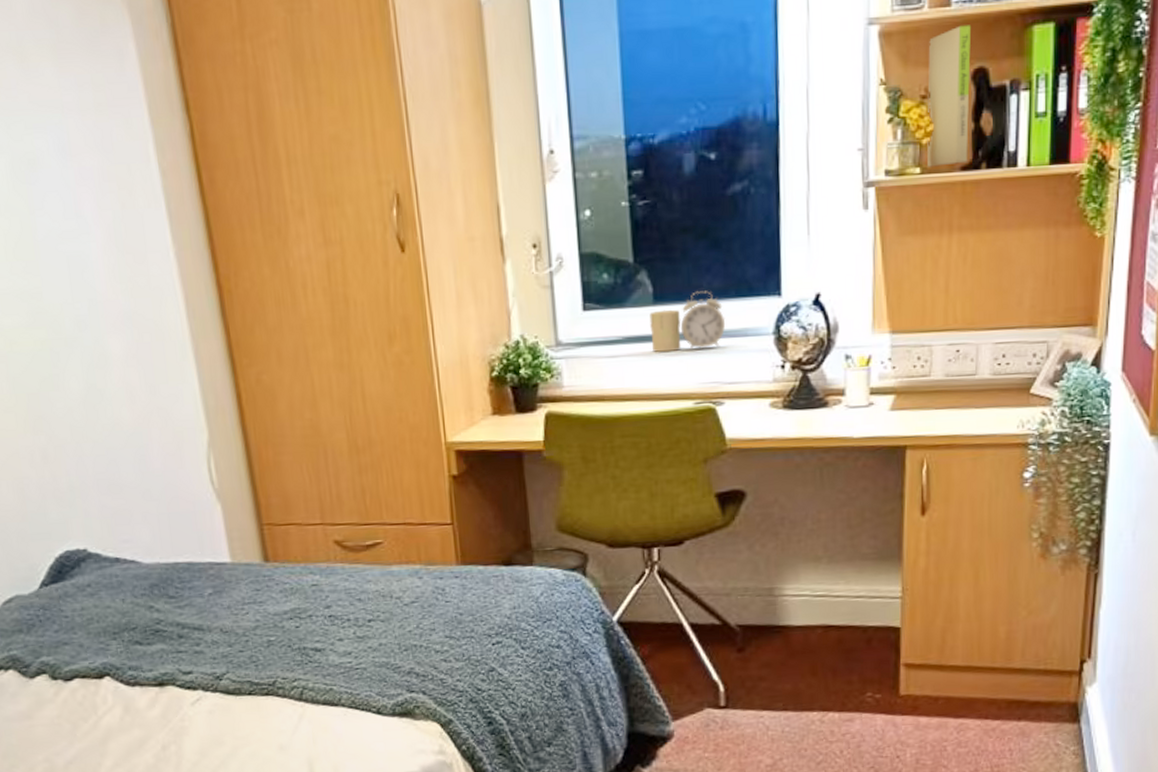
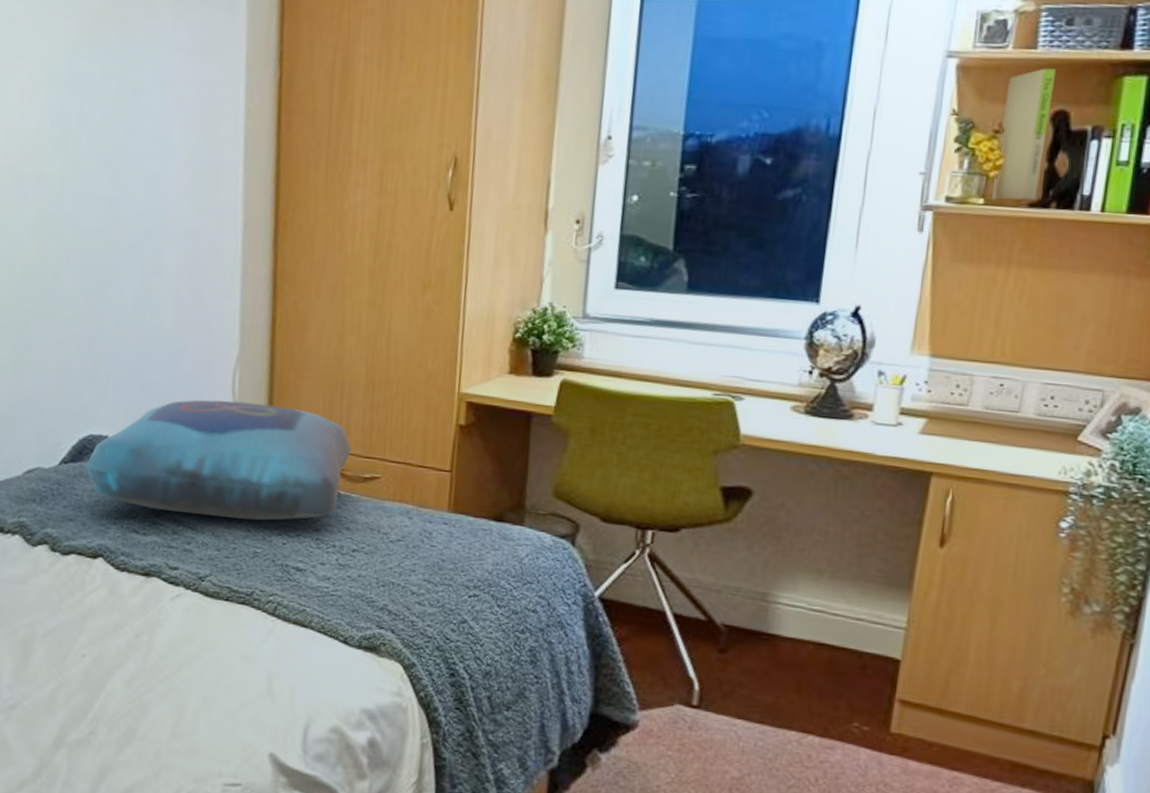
cushion: none [68,486,348,617] -> present [85,400,352,521]
candle: present [649,310,681,352] -> none [678,299,712,341]
alarm clock: present [680,291,726,350] -> none [709,286,758,344]

